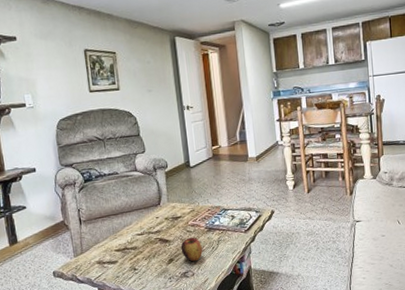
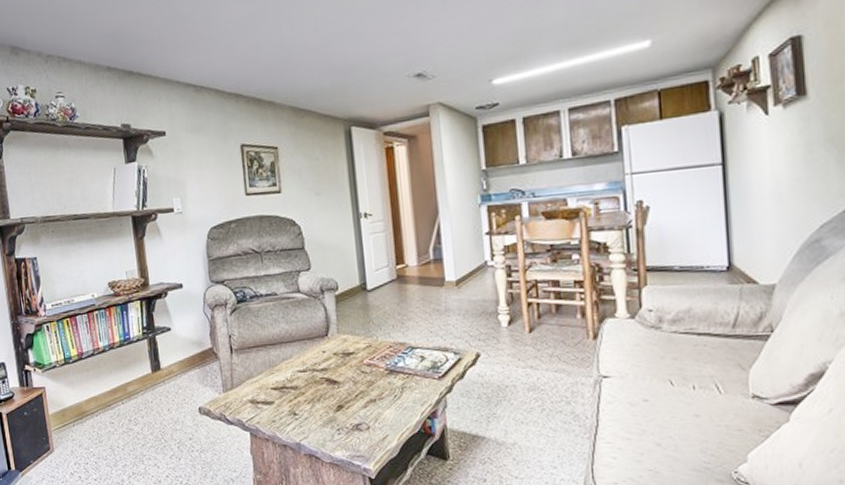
apple: present [180,237,202,262] -> none [352,380,381,412]

